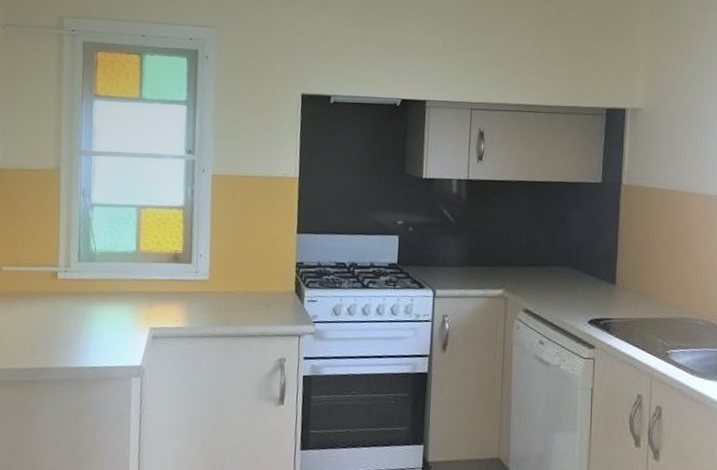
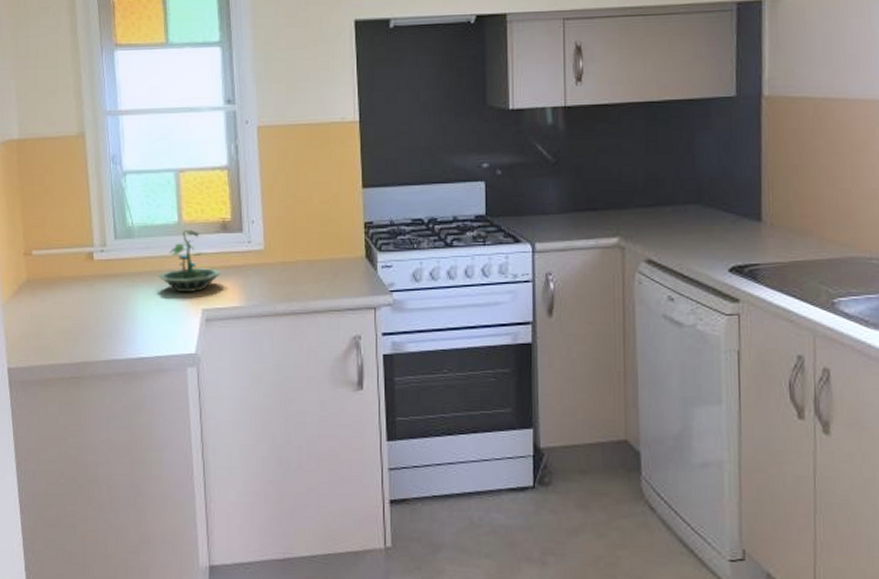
terrarium: none [114,257,169,313] -> present [158,229,221,293]

